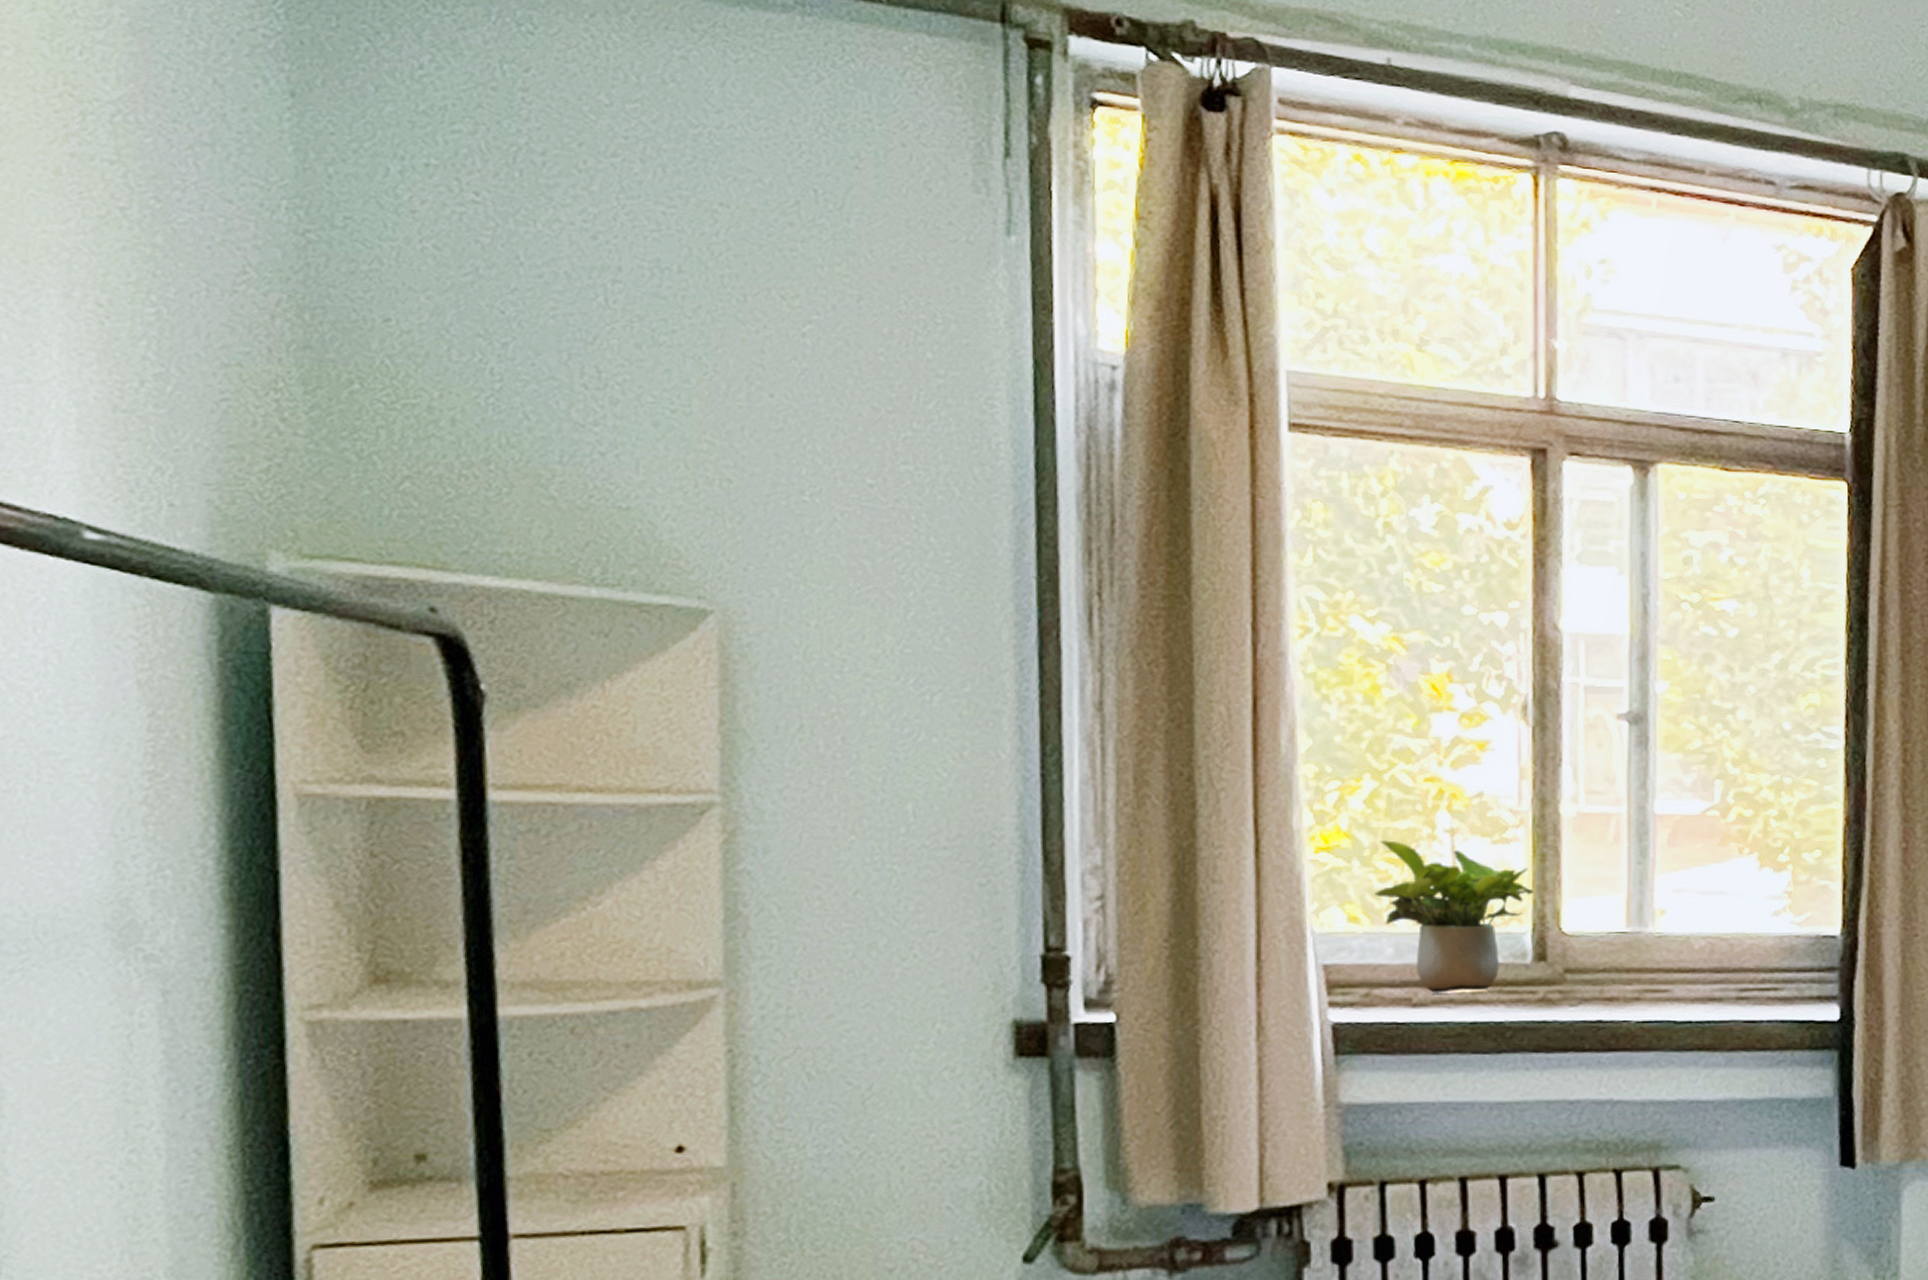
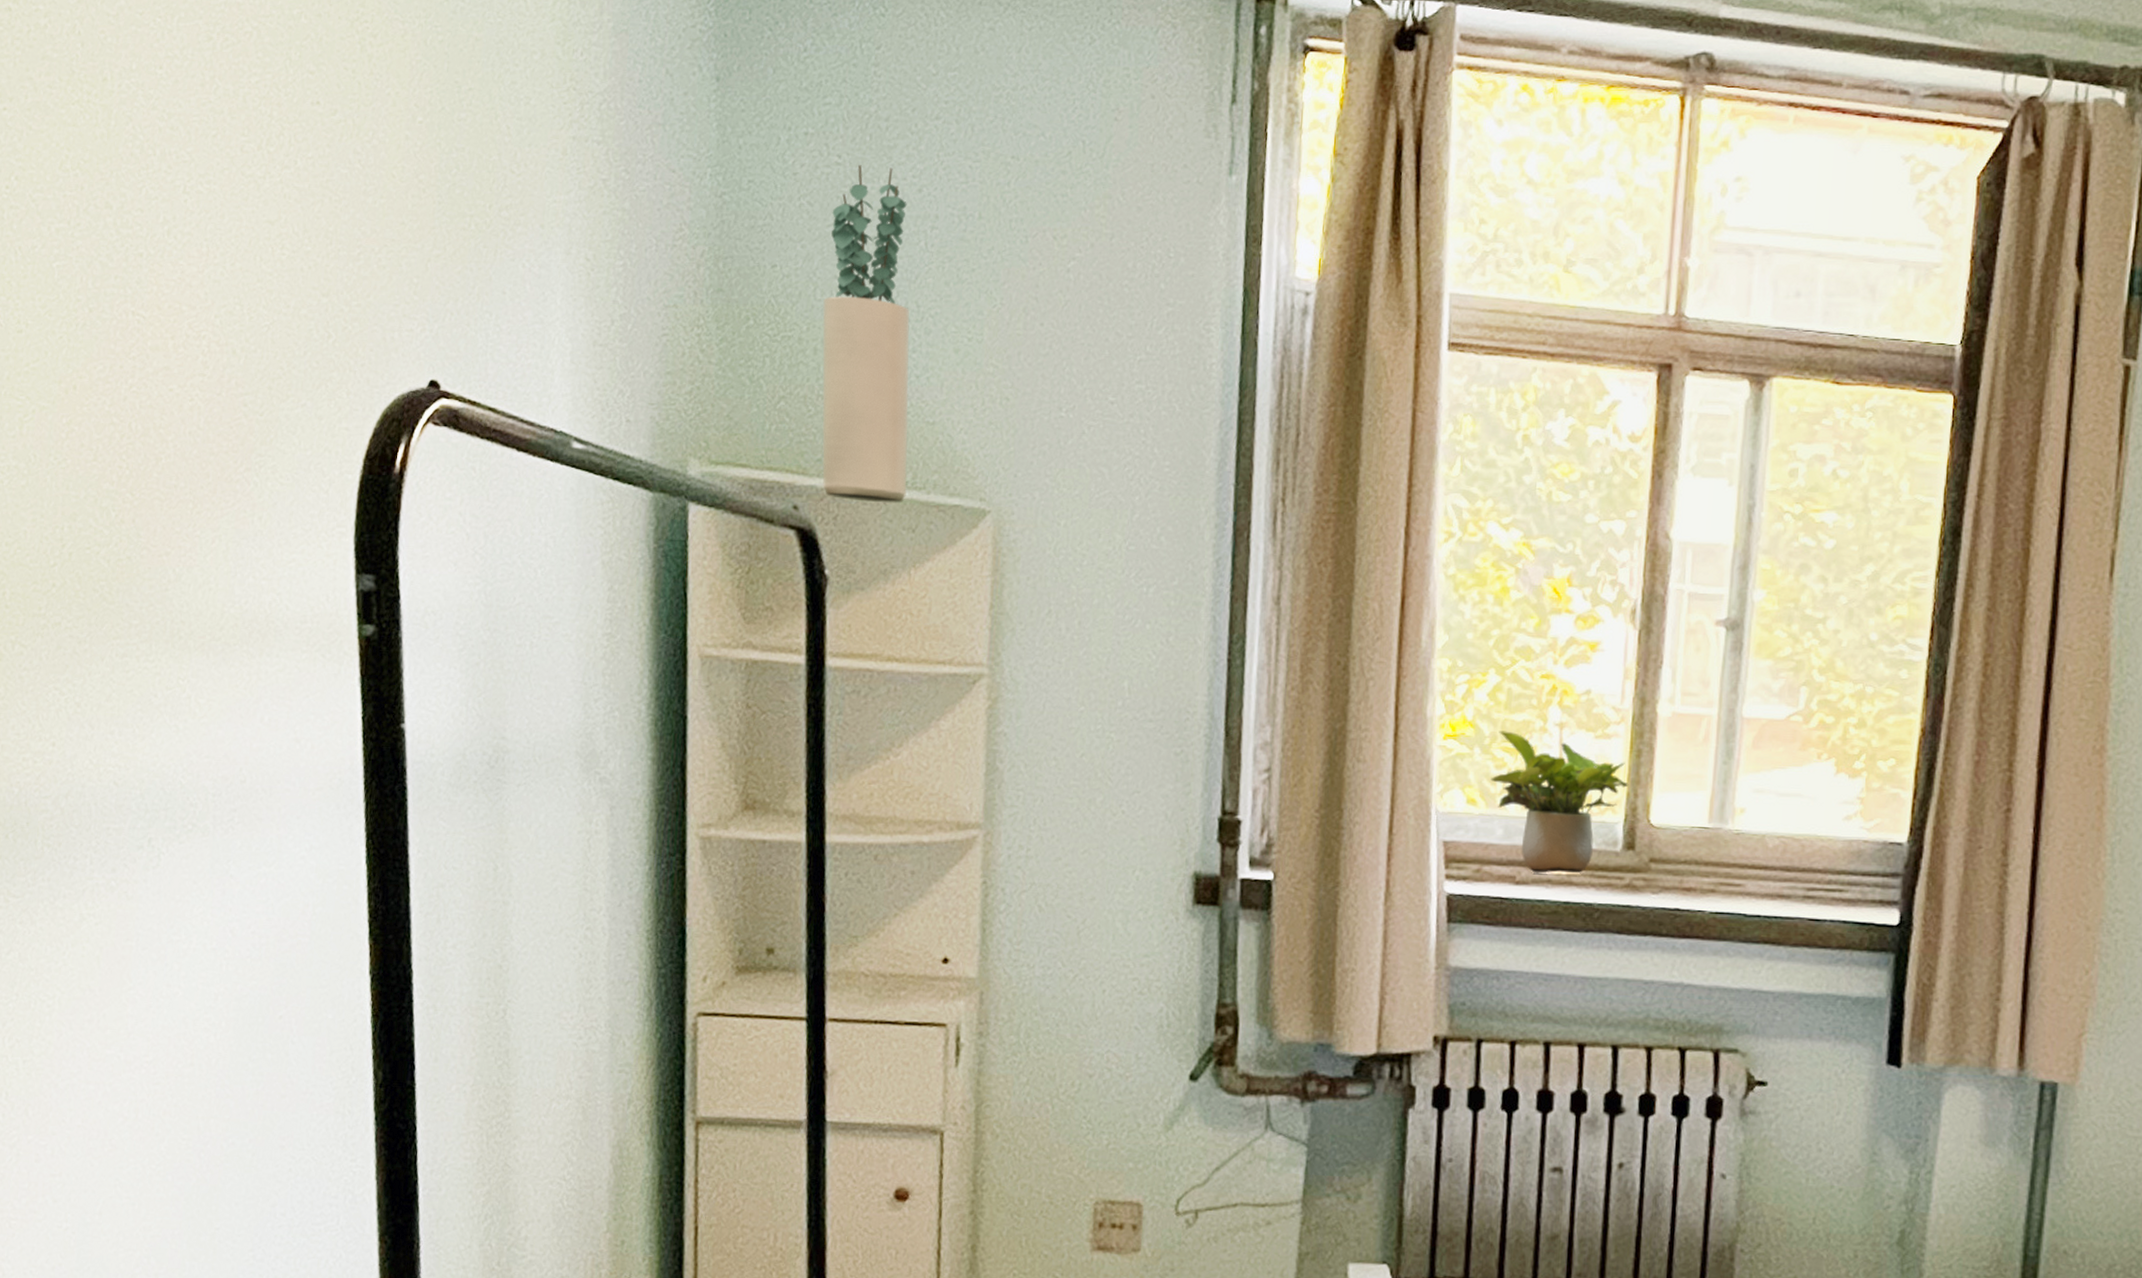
vase: none [462,205,594,603] -> present [822,165,910,503]

